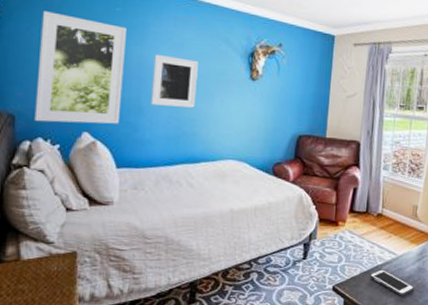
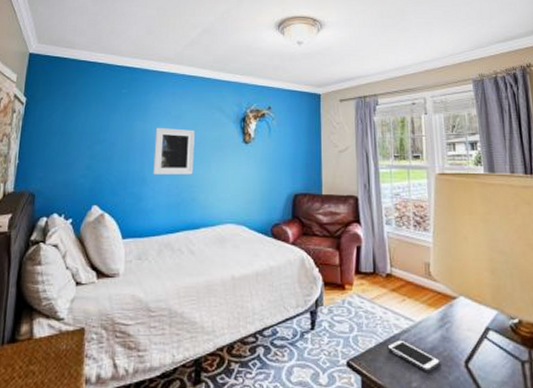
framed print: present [34,11,126,124] -> none [51,99,131,198]

